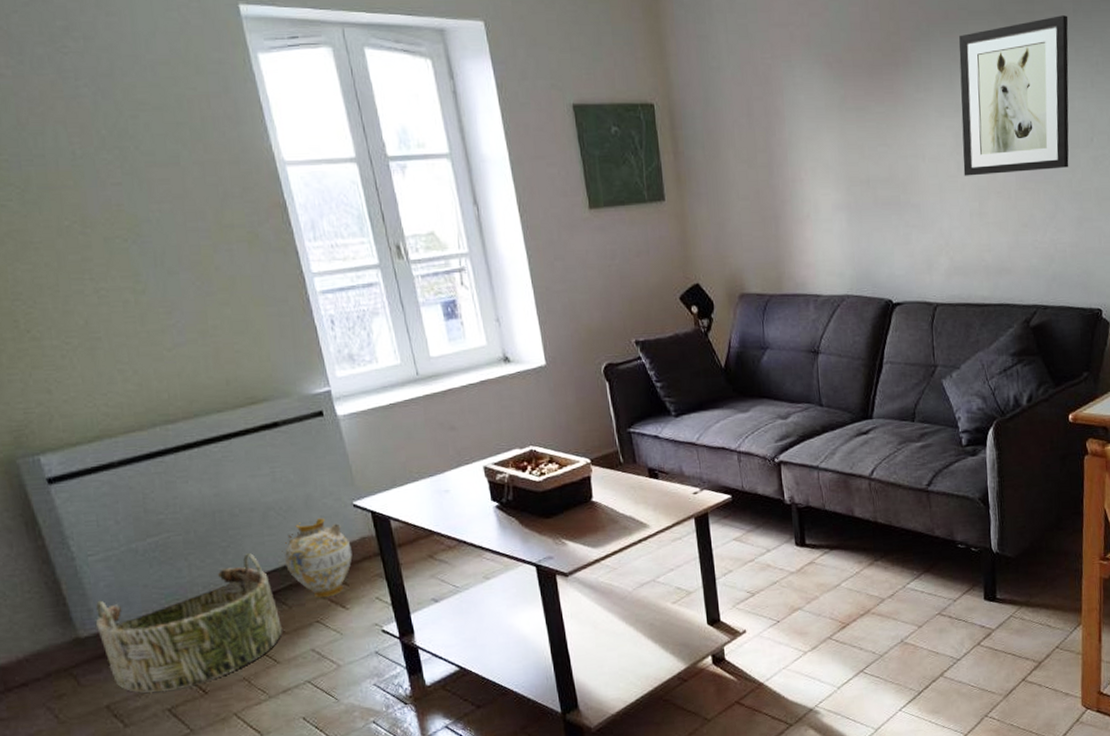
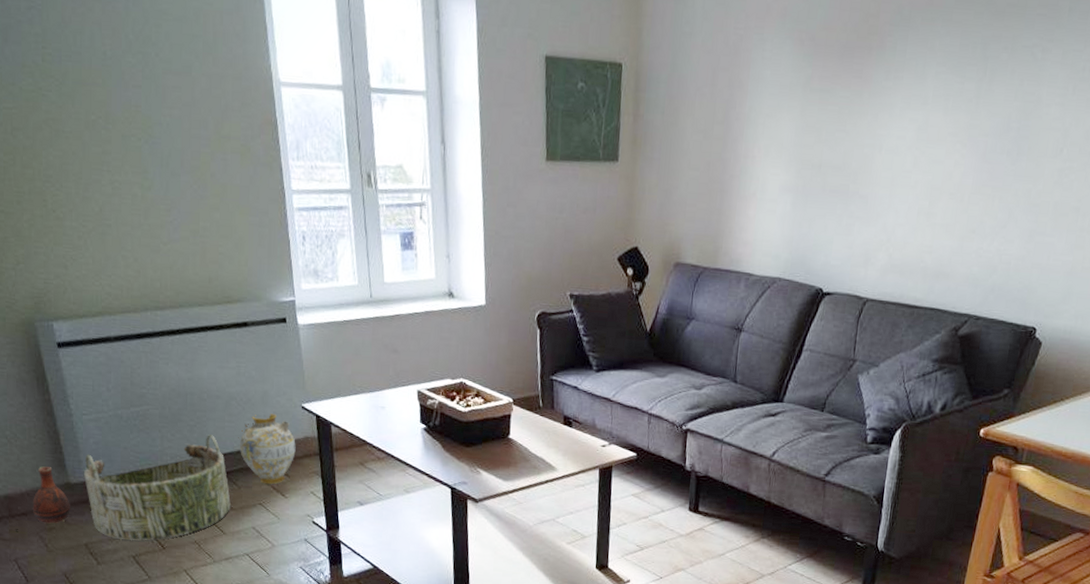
vase: none [33,623,84,691] -> present [32,466,70,524]
wall art: present [959,15,1069,176] -> none [919,13,1062,177]

